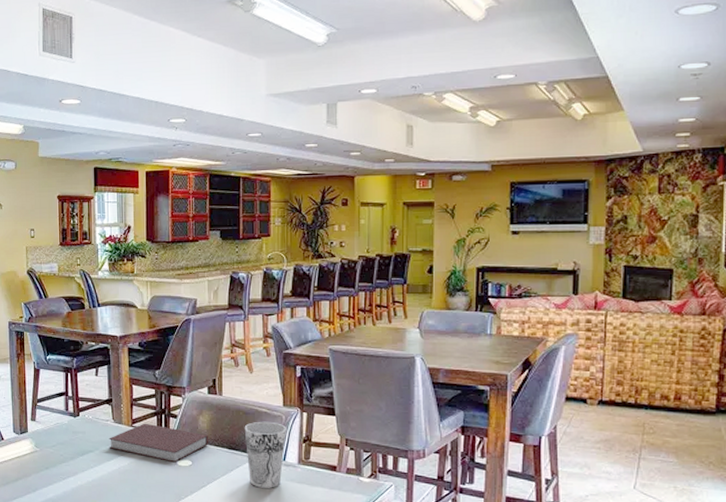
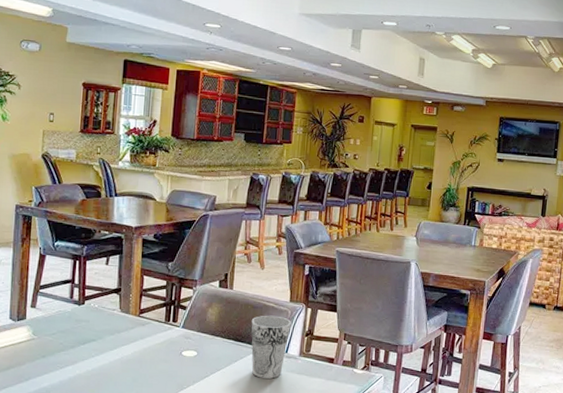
notebook: present [109,423,209,463] -> none [113,313,216,353]

